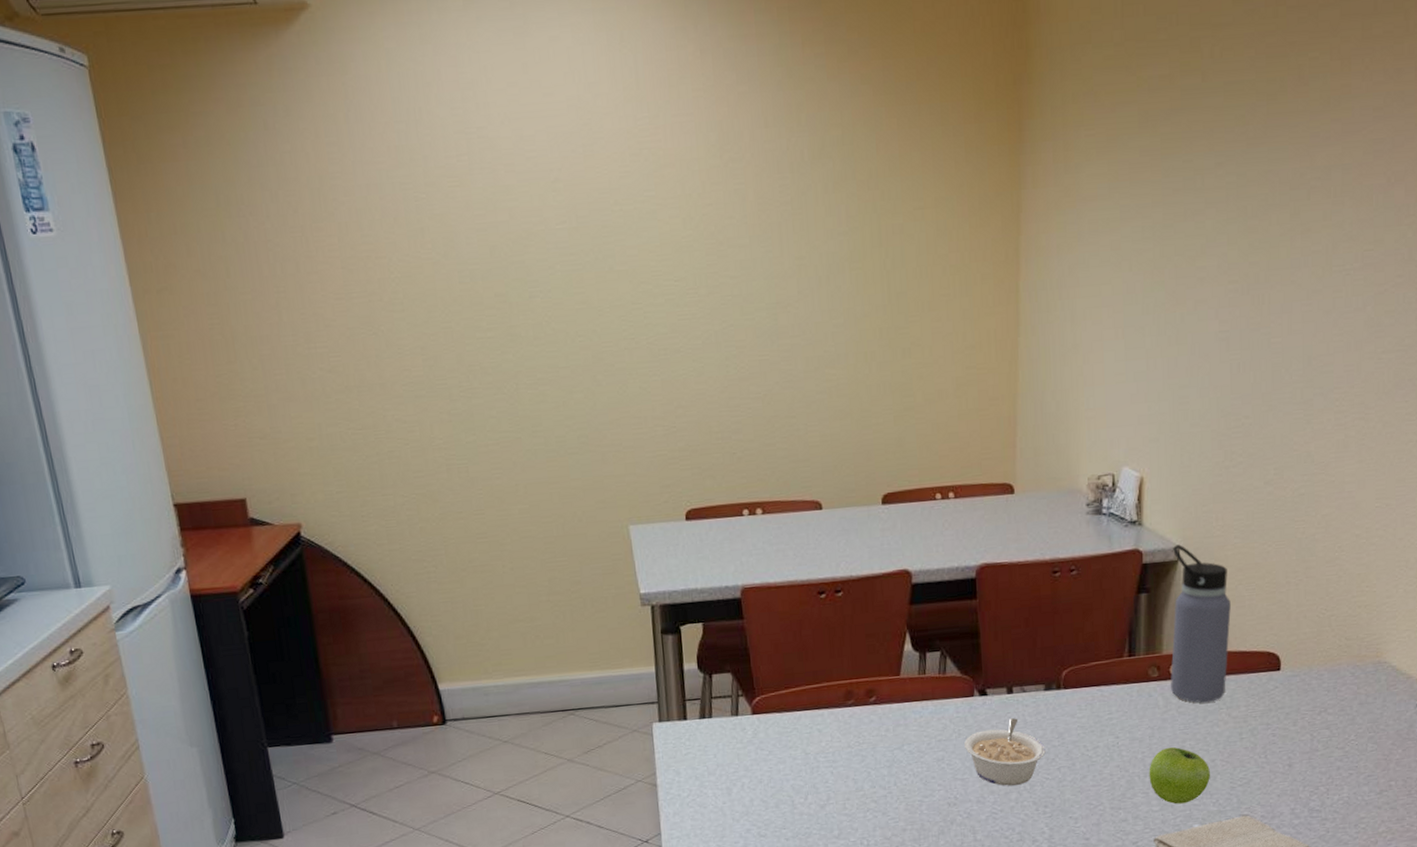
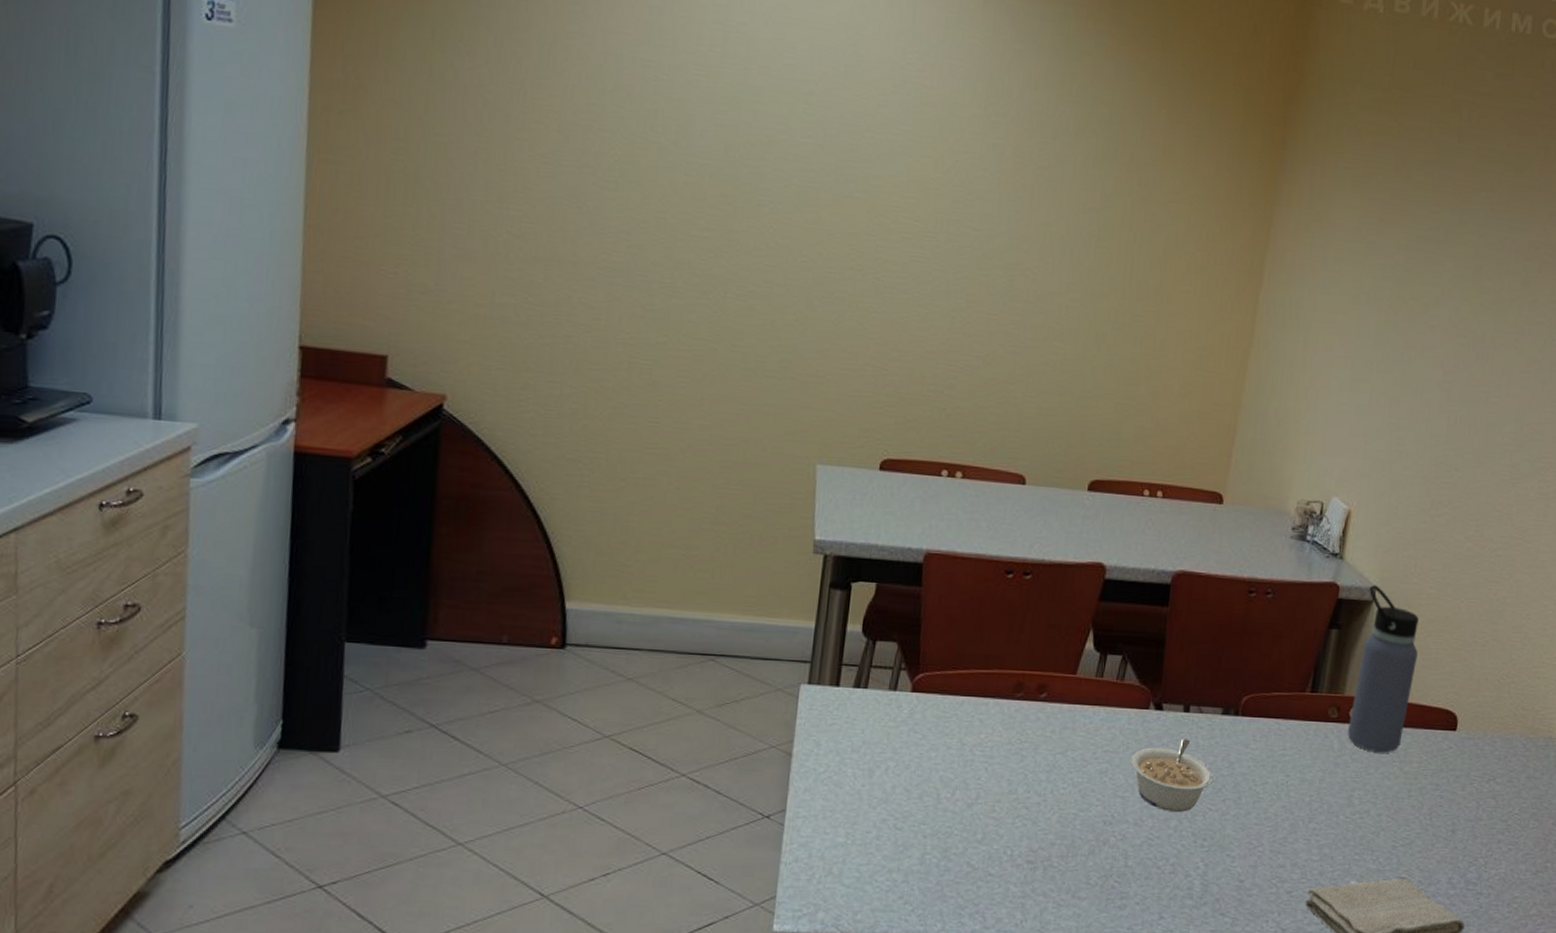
fruit: present [1149,746,1211,804] -> none [1313,794,1375,857]

